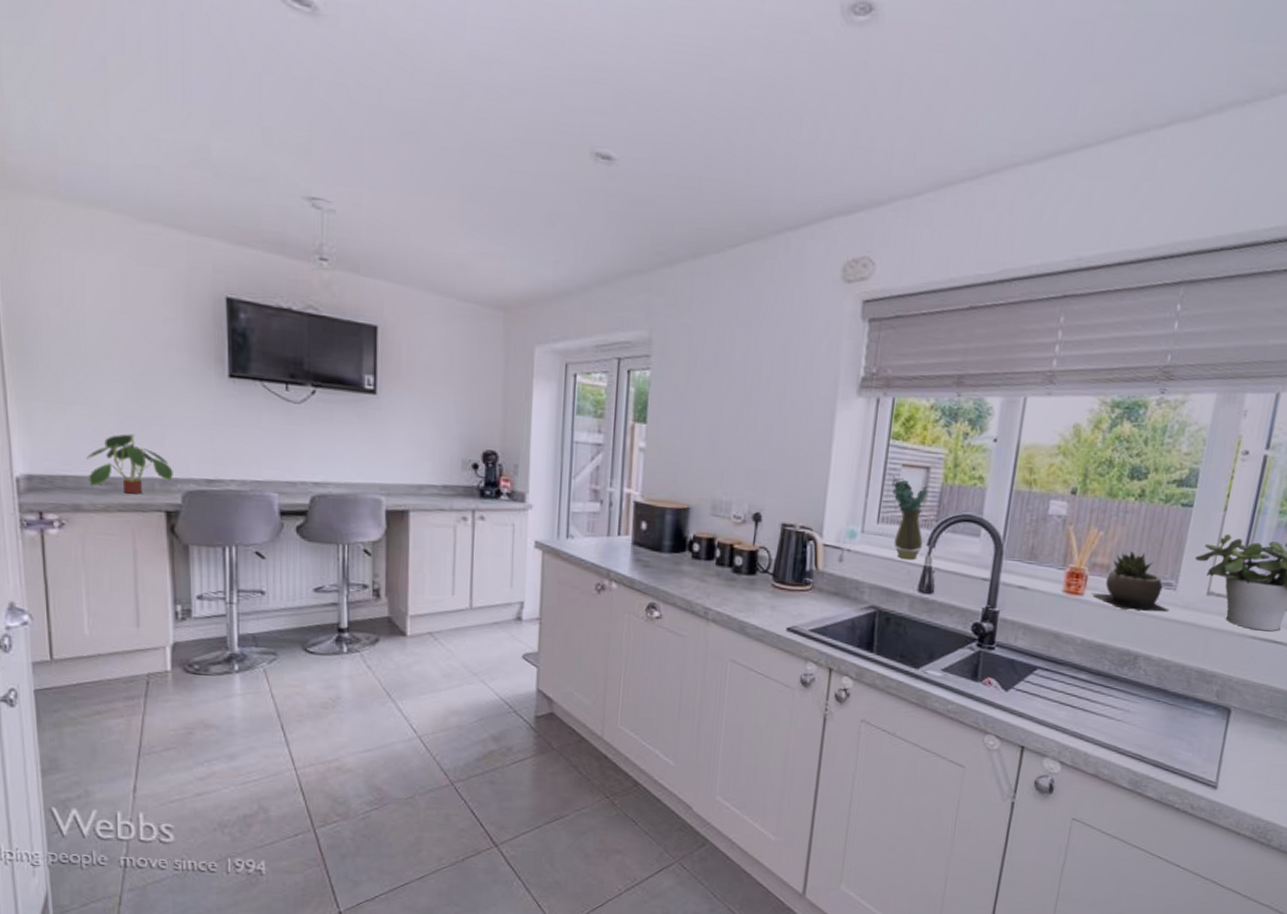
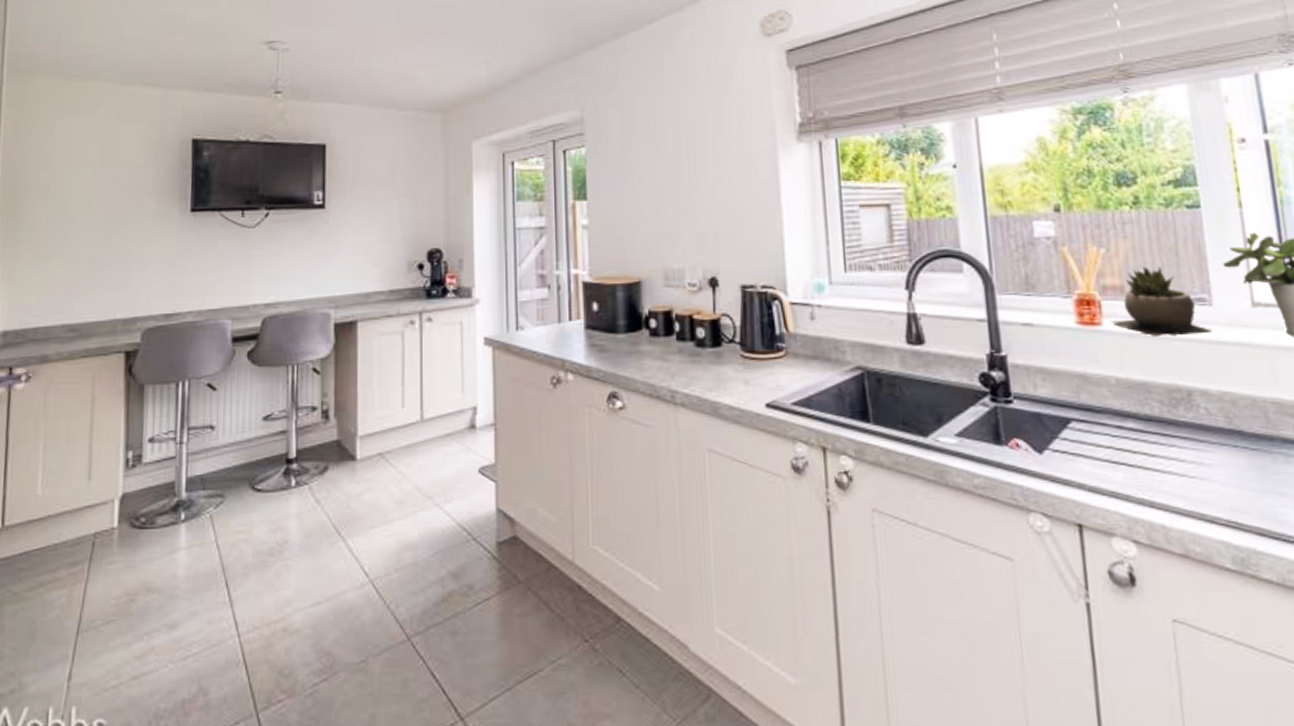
plant: present [86,434,173,494] -> none [57,279,135,338]
vase: present [891,475,928,559] -> none [851,218,900,307]

